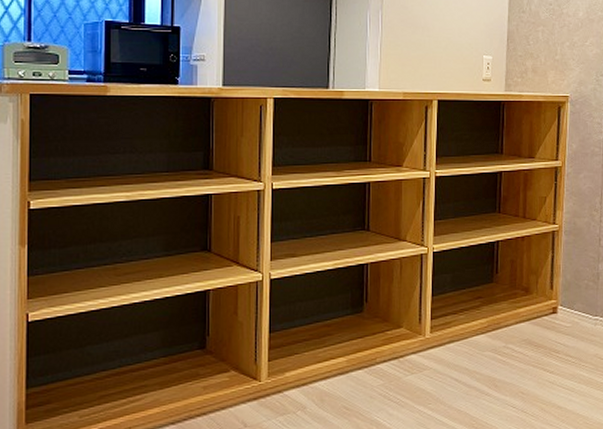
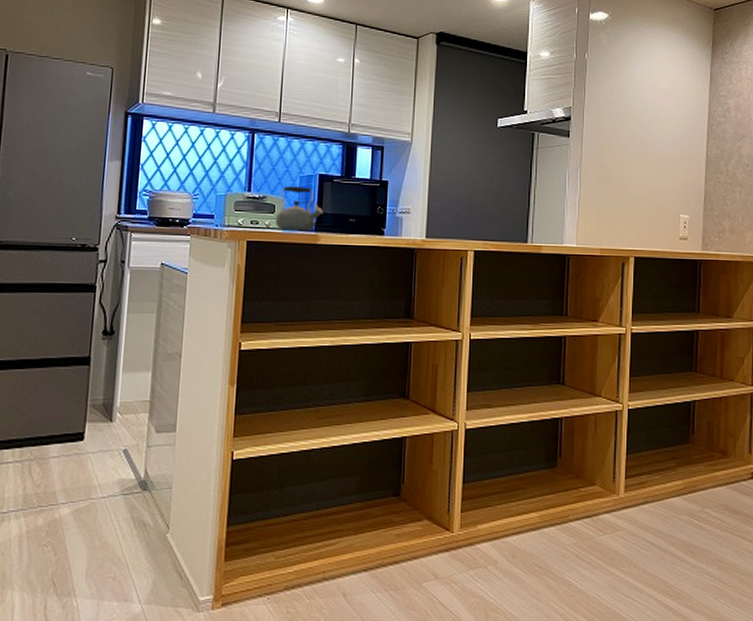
kettle: none [59,34,112,82] -> present [275,186,324,232]

